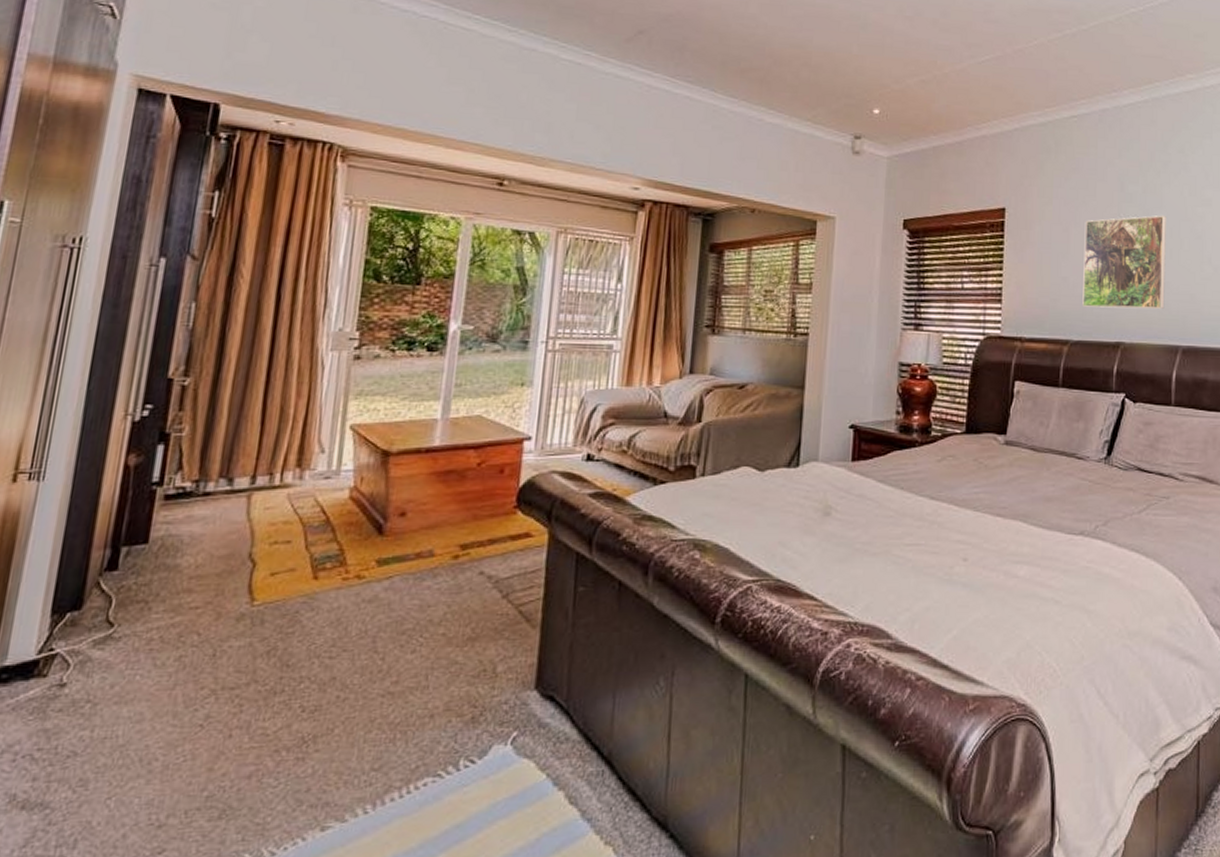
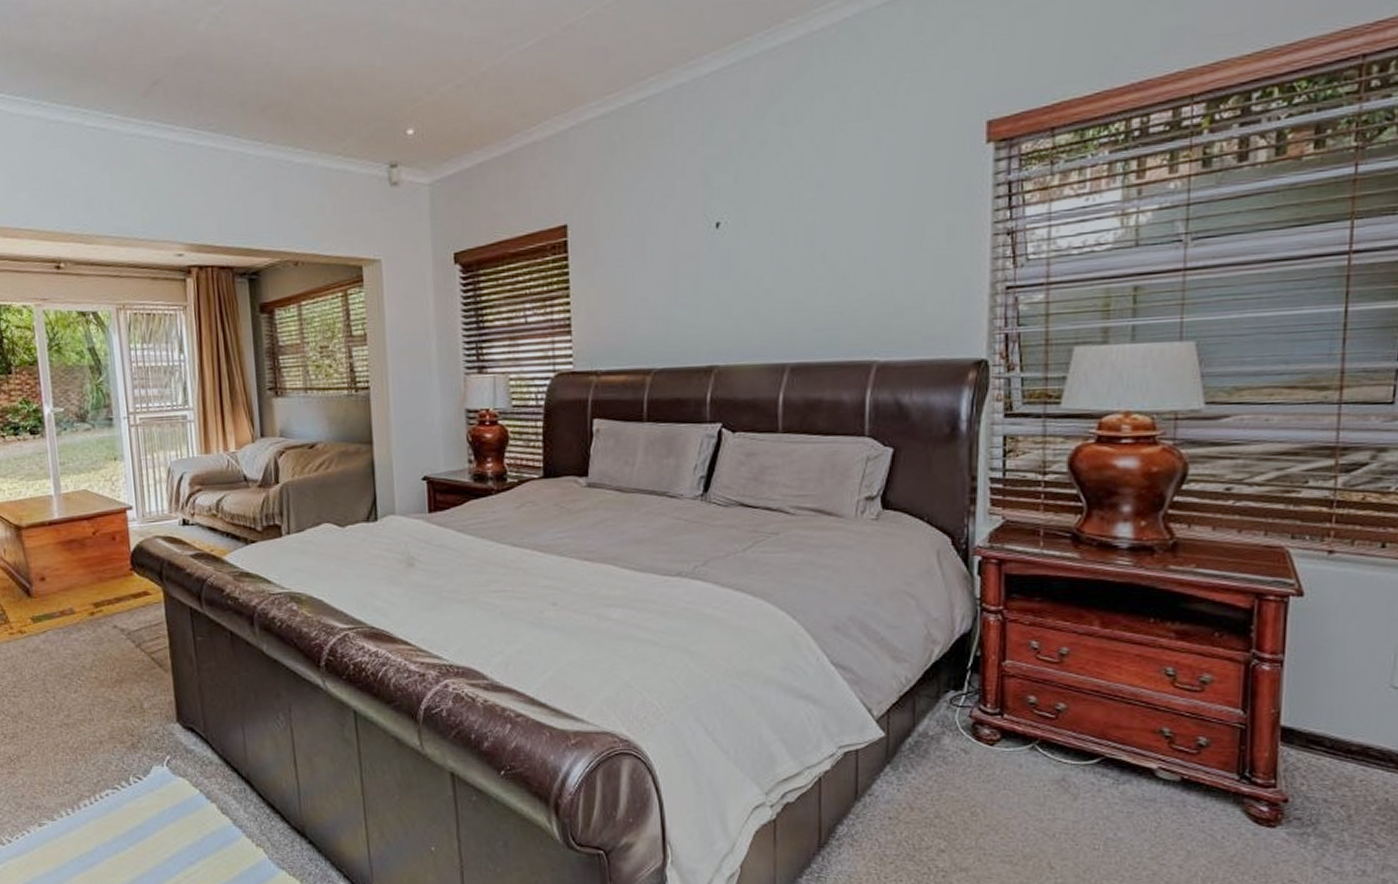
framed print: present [1082,215,1166,309] -> none [663,208,767,329]

